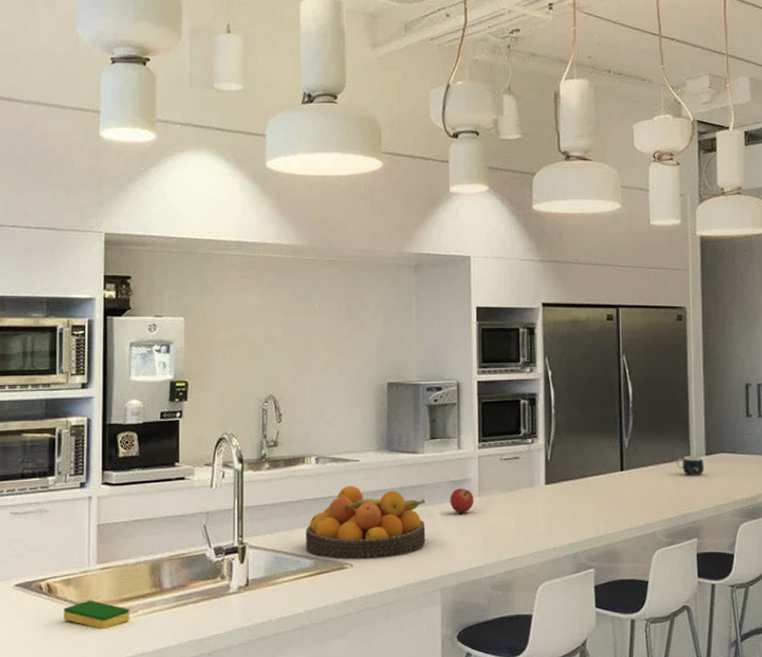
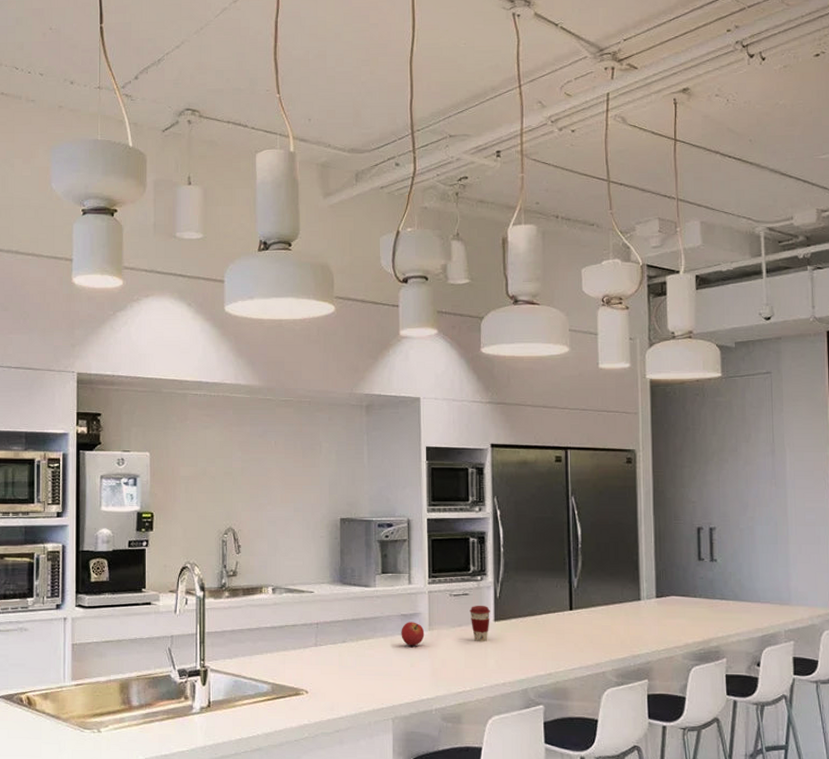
dish sponge: present [63,600,130,630] -> none [42,713,102,742]
fruit bowl: present [306,485,426,560] -> none [263,615,378,687]
coffee cup: none [520,468,542,506] -> present [470,605,491,641]
mug: present [676,455,704,476] -> none [626,597,655,618]

